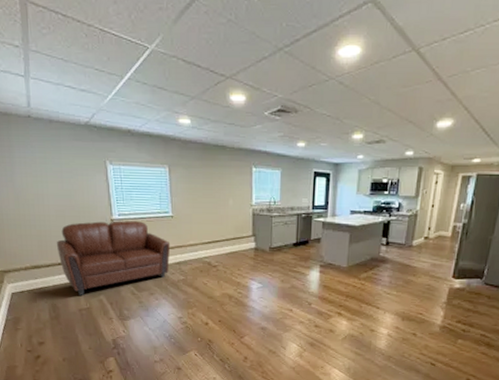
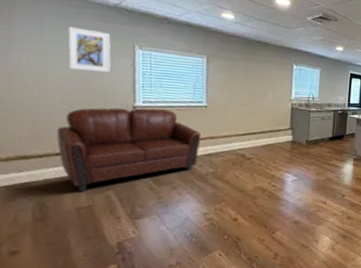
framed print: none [52,149,89,189] -> present [67,26,111,72]

